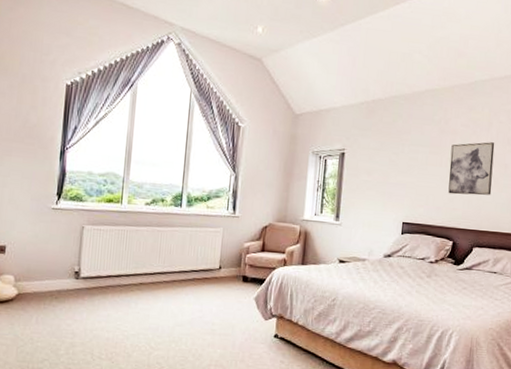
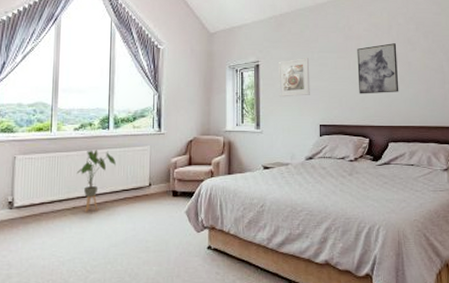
house plant: none [145,226,187,289] -> present [76,150,116,212]
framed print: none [362,150,399,191] -> present [279,58,310,97]

